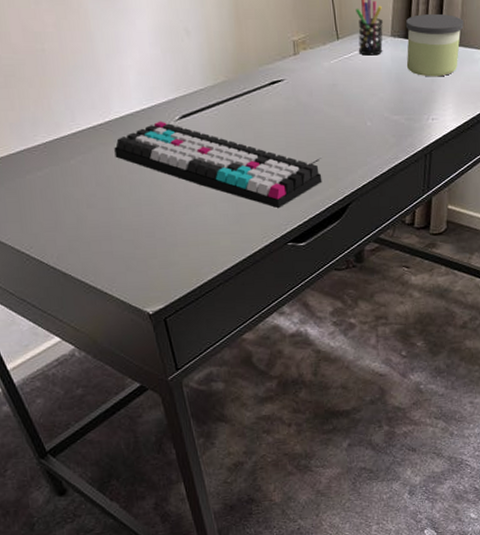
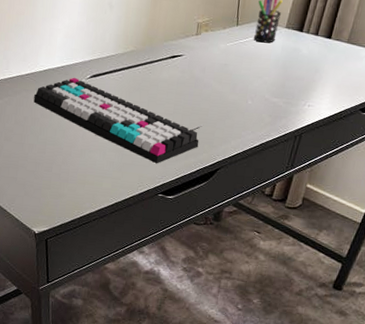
candle: present [405,13,464,77] -> none [294,11,357,69]

